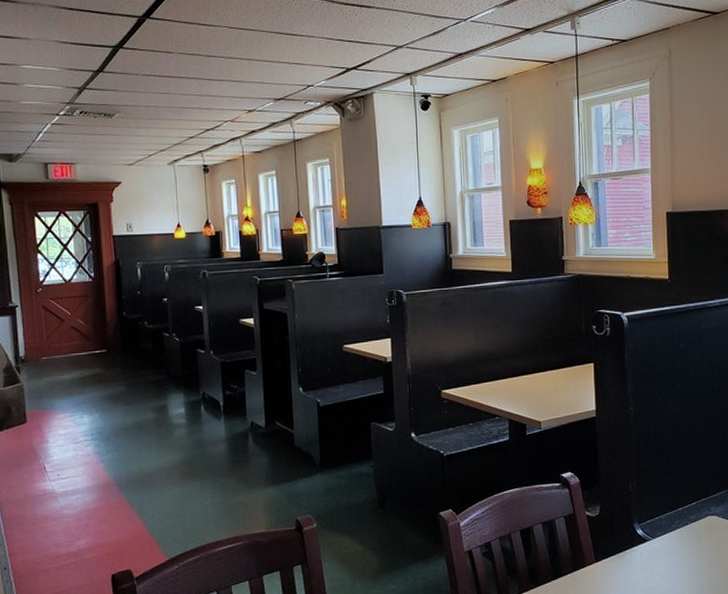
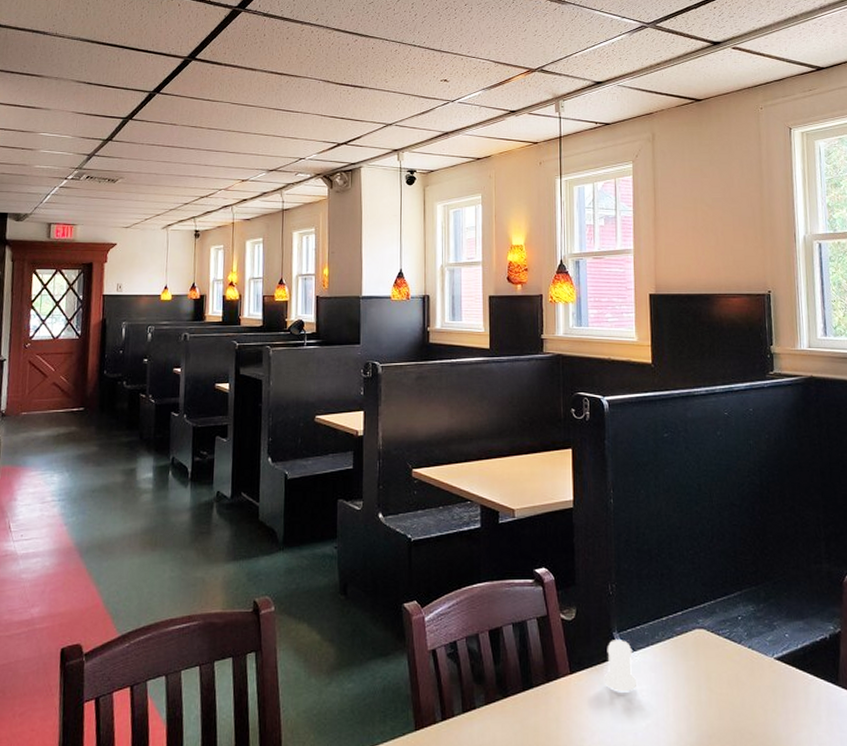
salt shaker: none [626,530,656,574] -> present [604,640,638,692]

